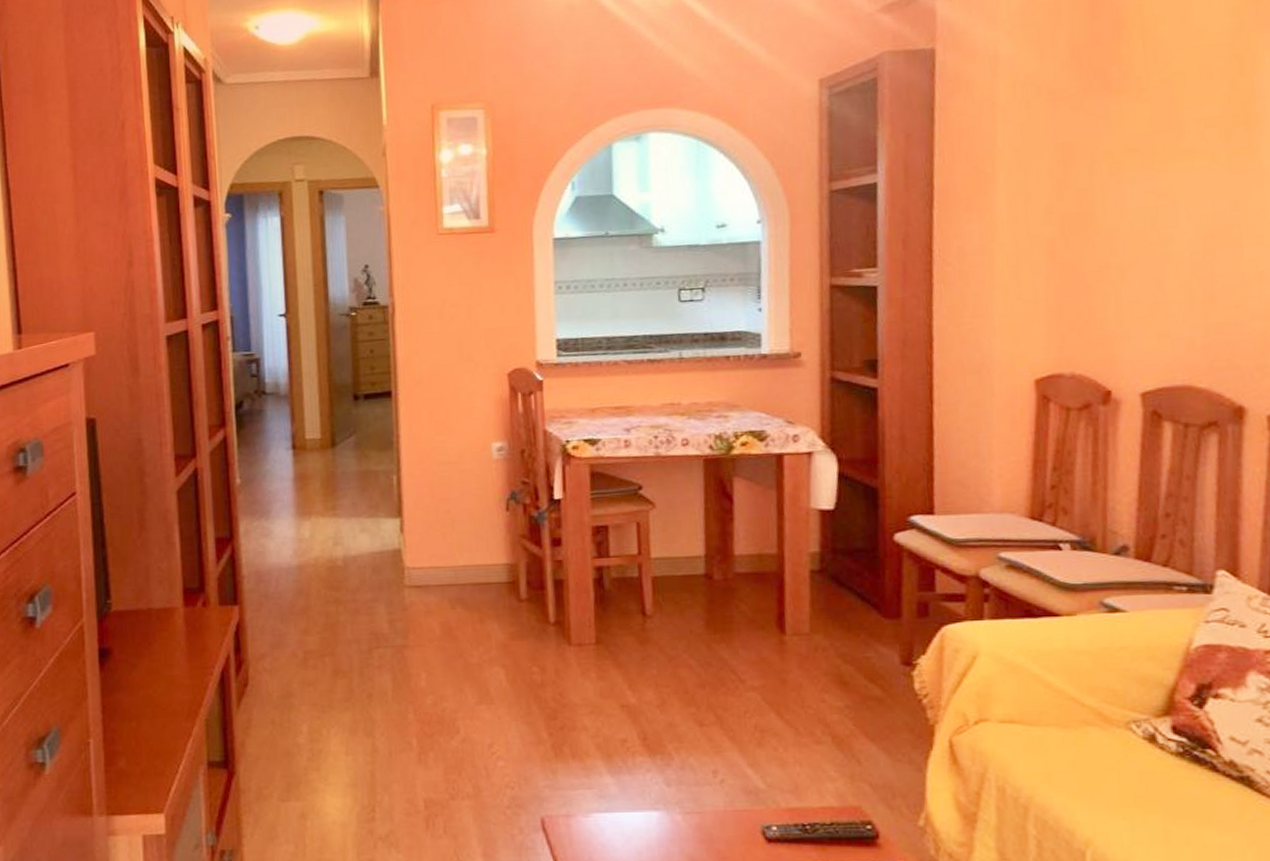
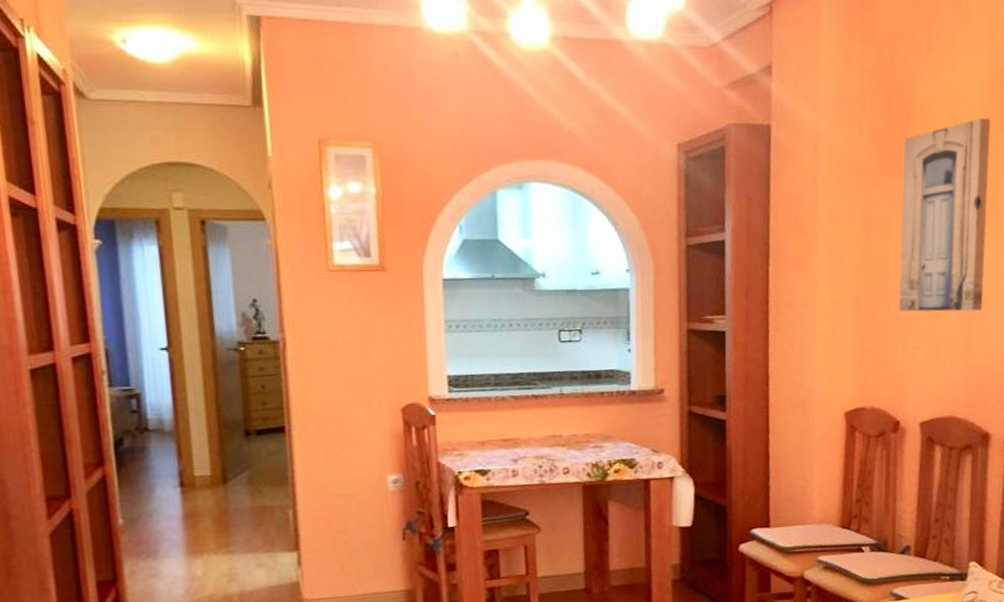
wall art: none [1109,15,1241,258] -> present [899,117,991,312]

